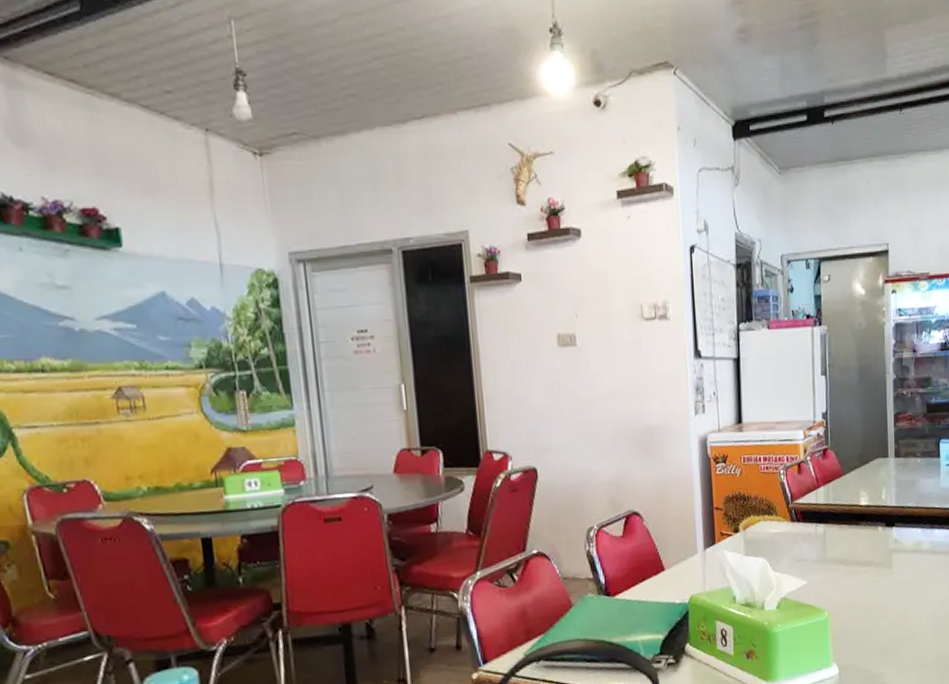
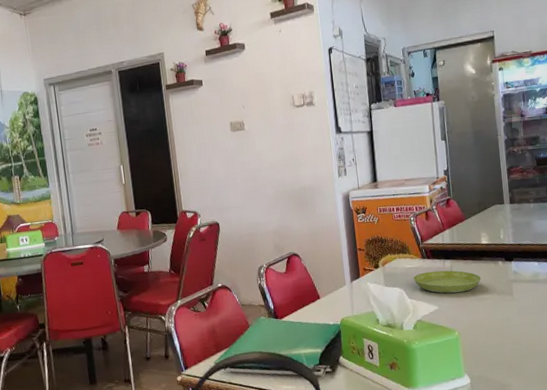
saucer: none [779,536,858,565] -> present [413,270,482,294]

